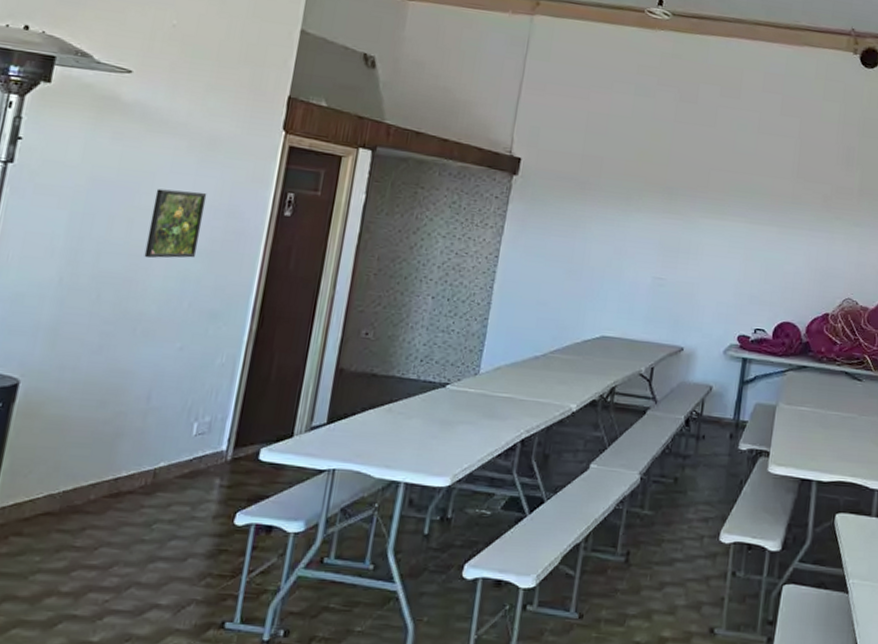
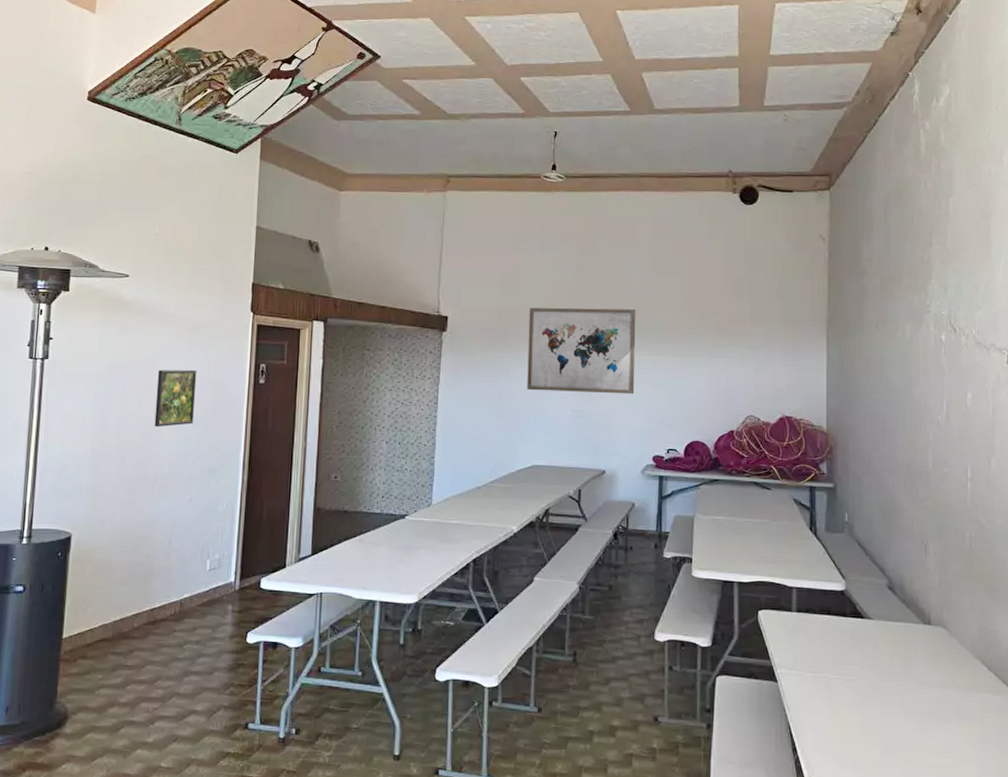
wall art: none [604,157,736,265] -> present [527,307,636,394]

